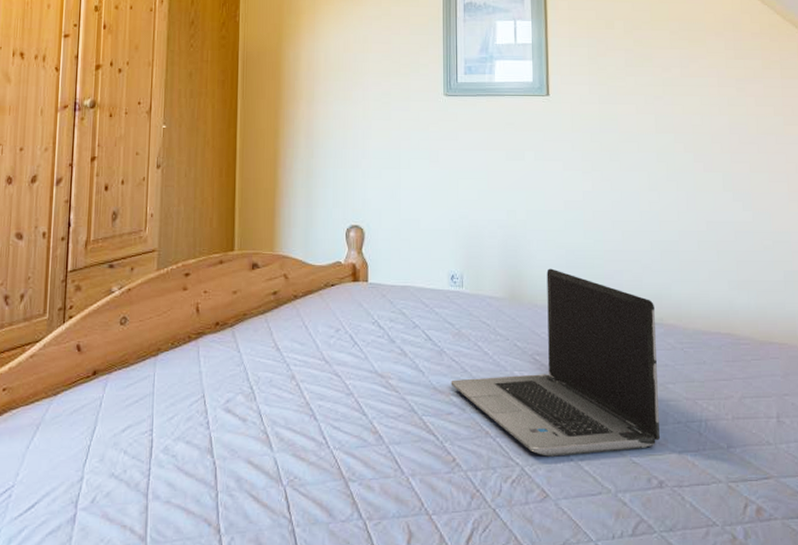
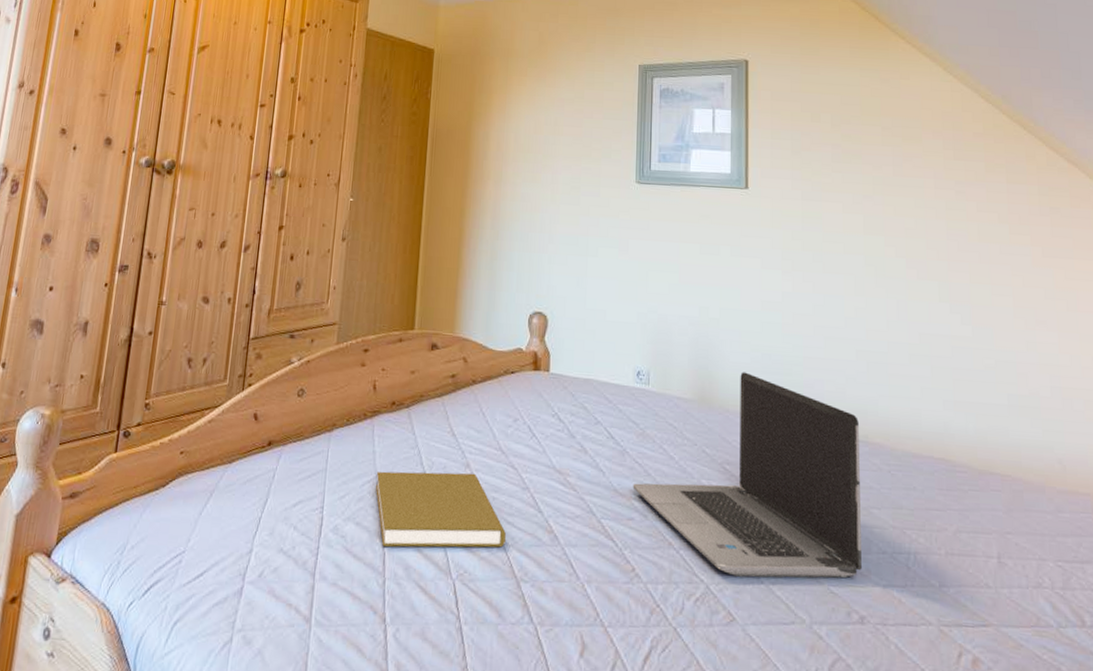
book: none [203,384,333,462] -> present [375,471,506,548]

